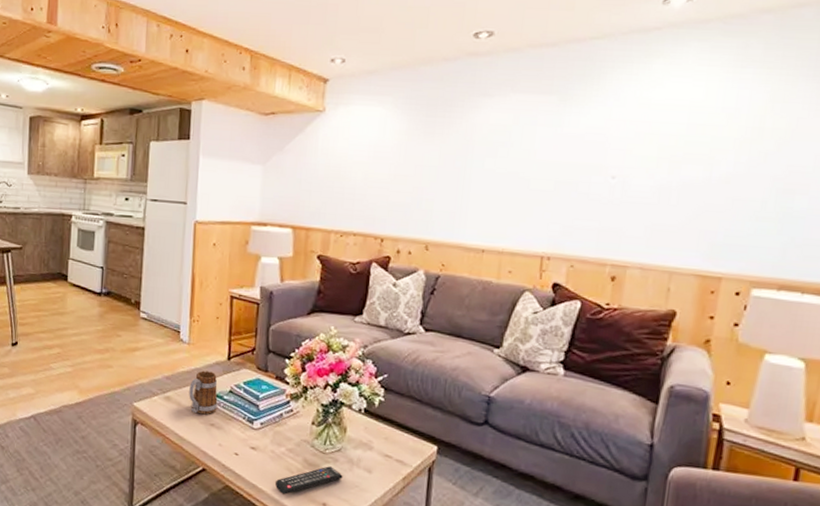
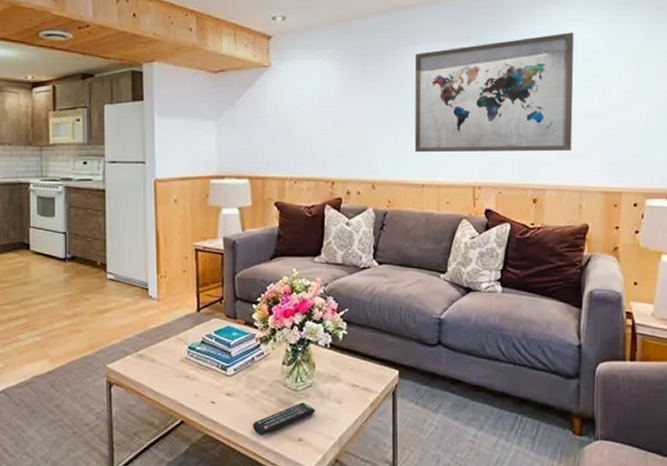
mug: present [189,370,218,415] -> none [162,325,191,368]
wall art: none [476,91,680,226] -> present [414,32,574,153]

